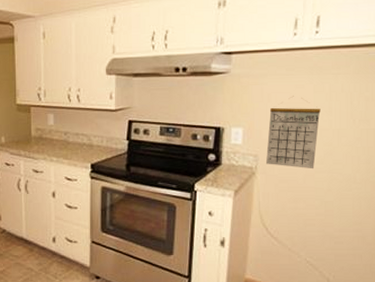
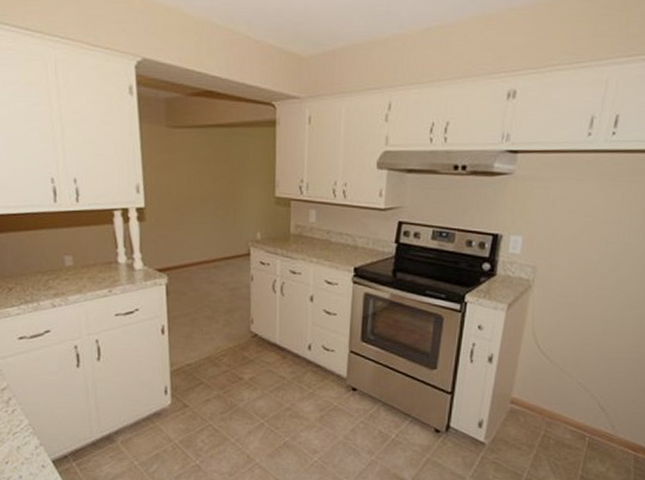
calendar: present [265,96,321,169] -> none [544,203,609,285]

